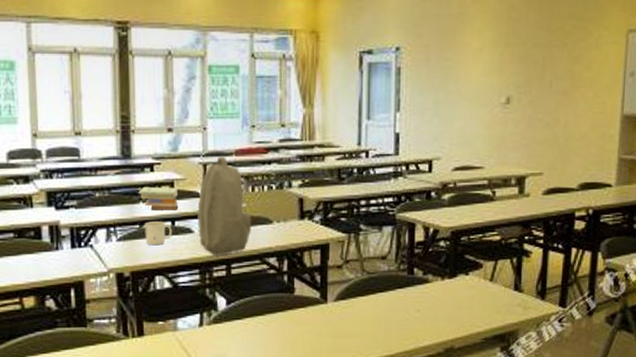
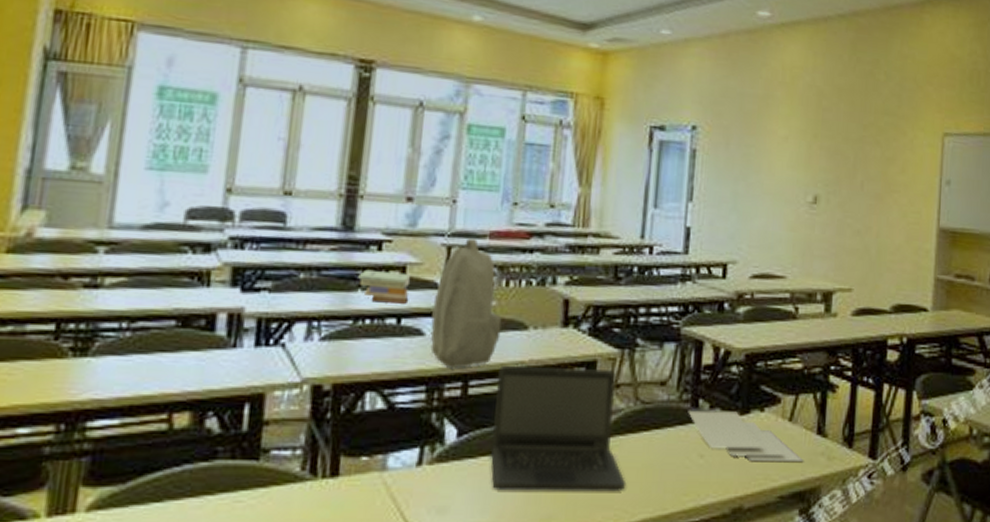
mug: present [144,221,172,246] -> none [358,317,396,350]
laptop: none [252,250,359,341] -> present [490,366,627,490]
papers: none [405,276,504,313] -> present [688,410,804,461]

